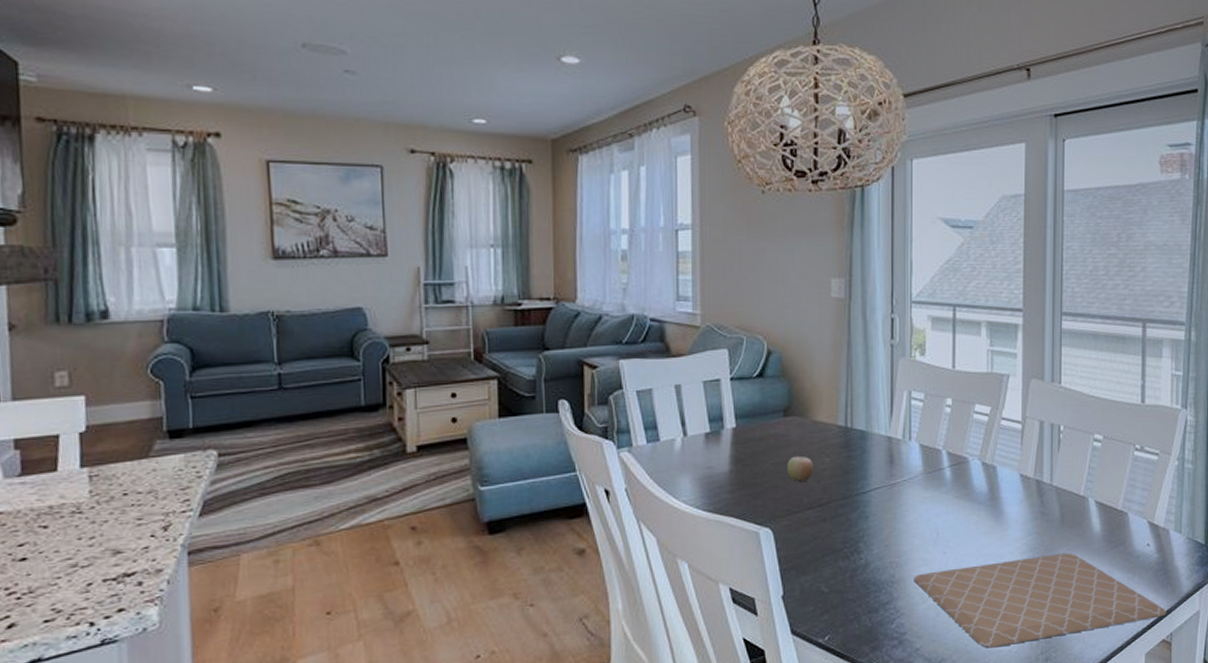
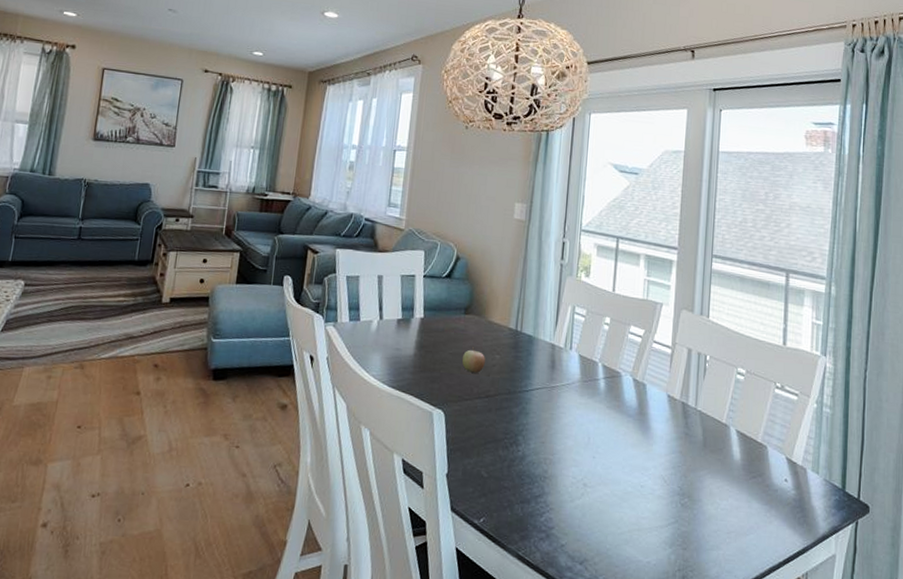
placemat: present [913,553,1166,648] -> none [564,473,802,557]

